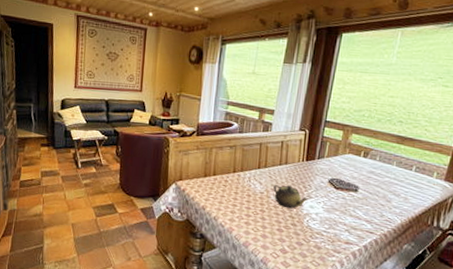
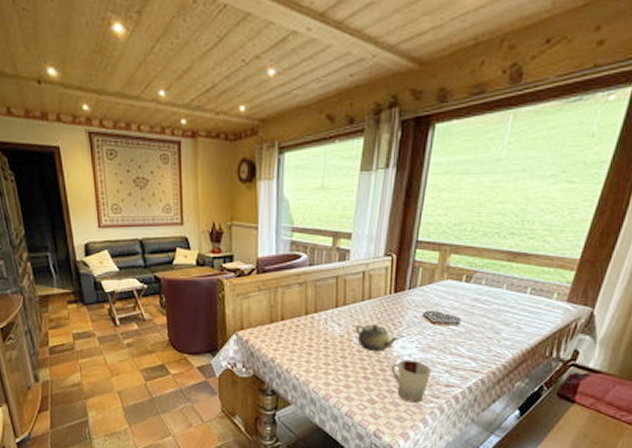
cup: none [300,217,335,256] -> present [391,360,432,403]

